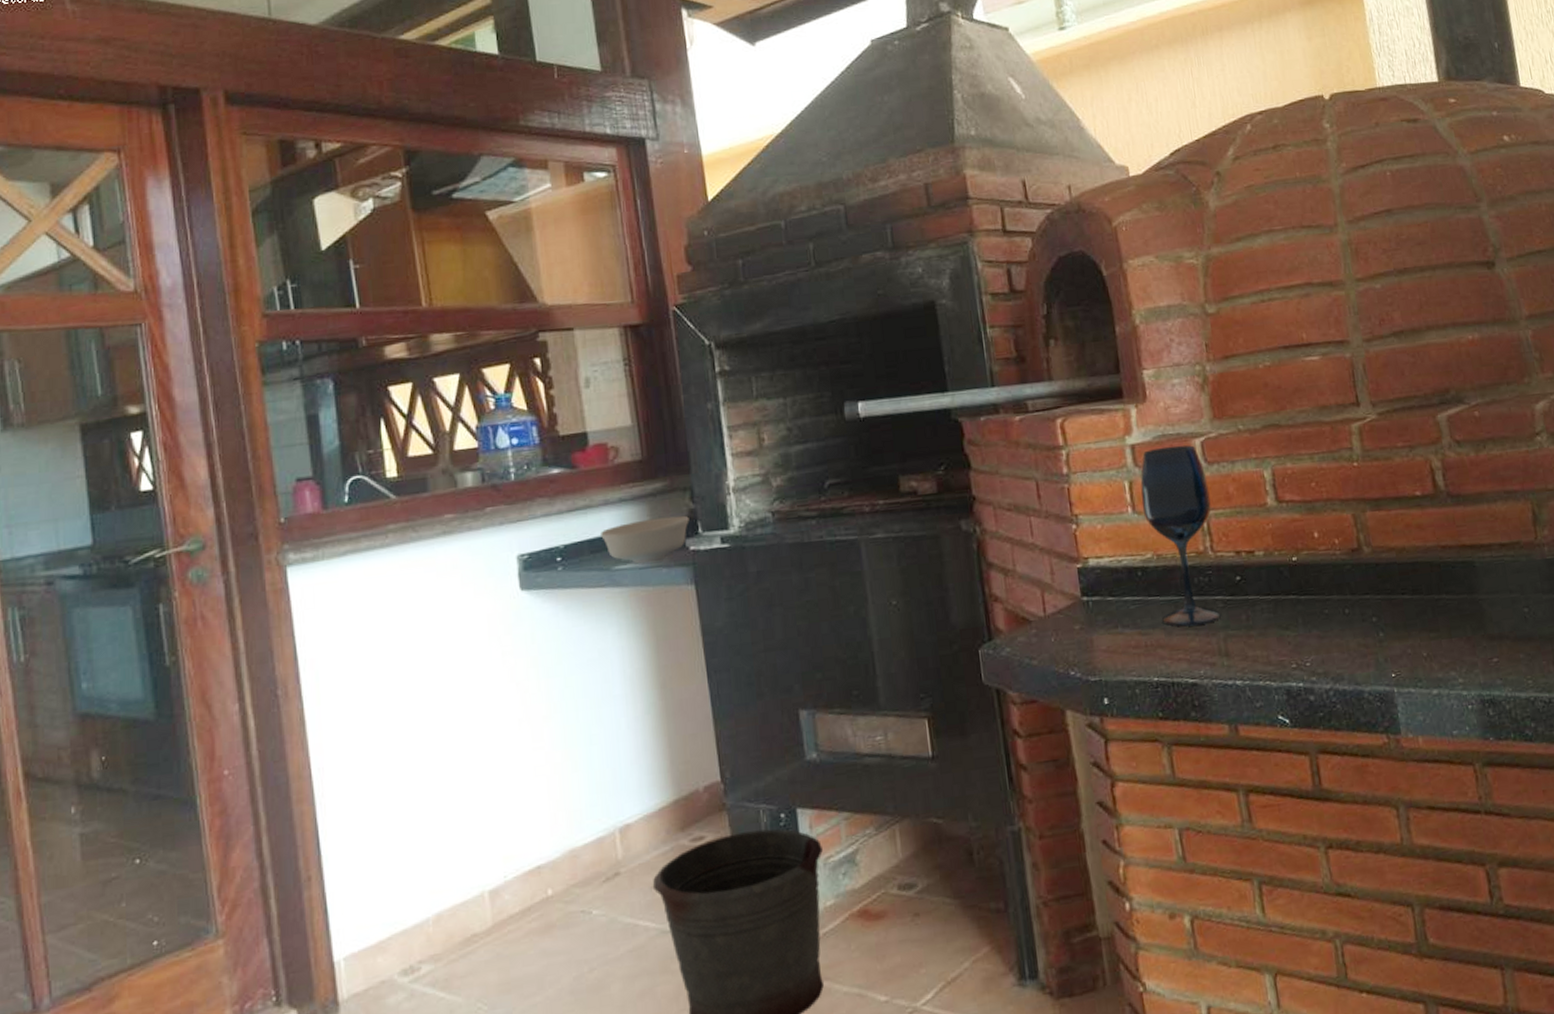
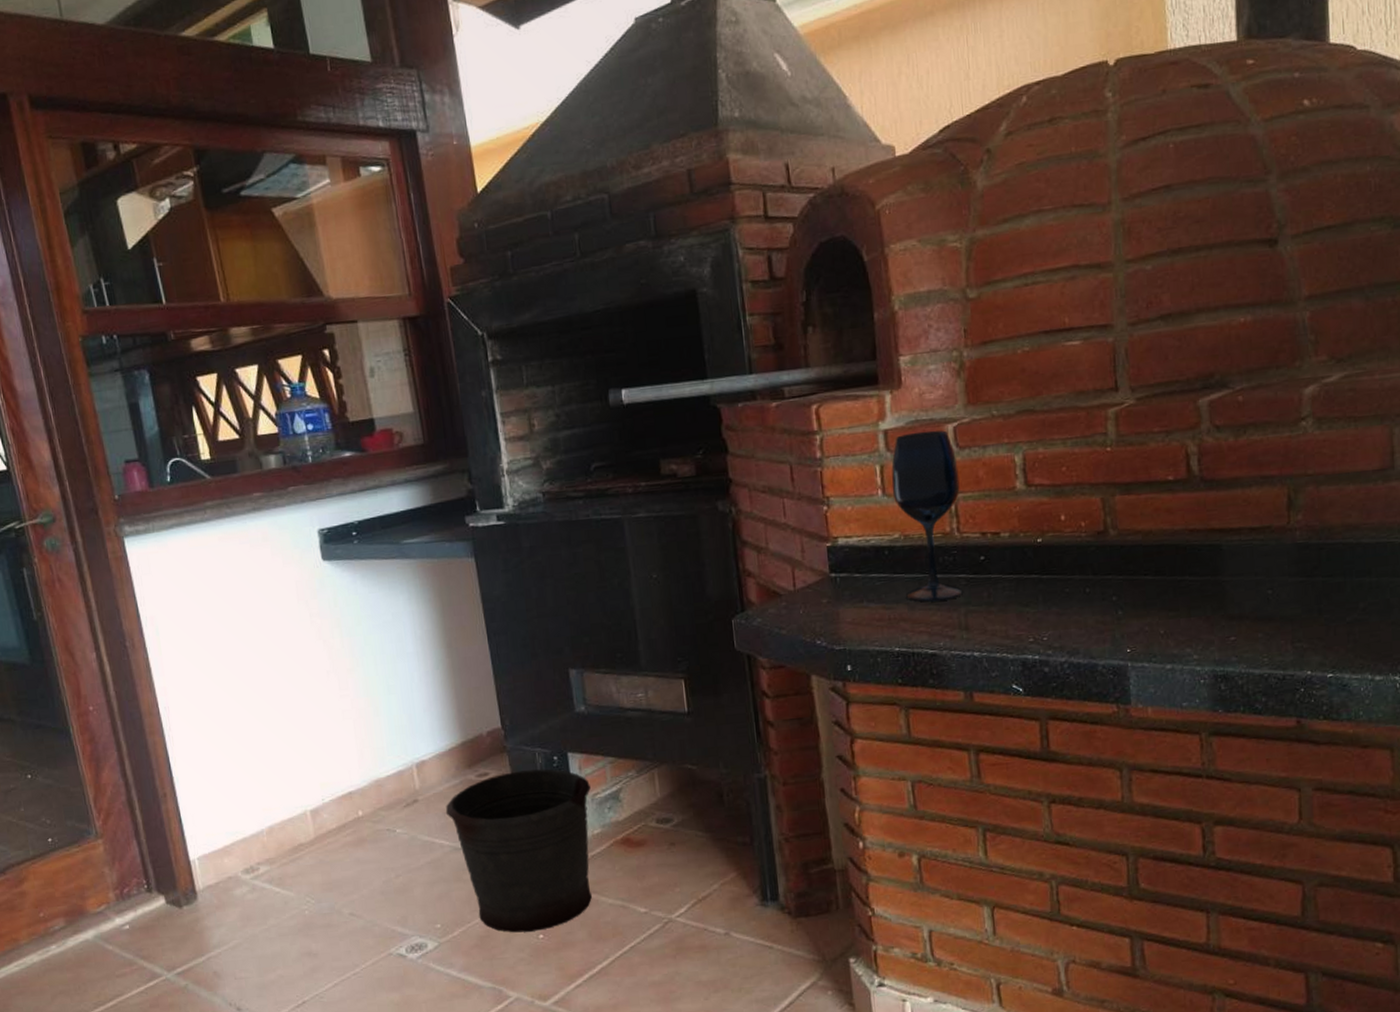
bowl: present [601,515,690,564] -> none [390,495,468,539]

